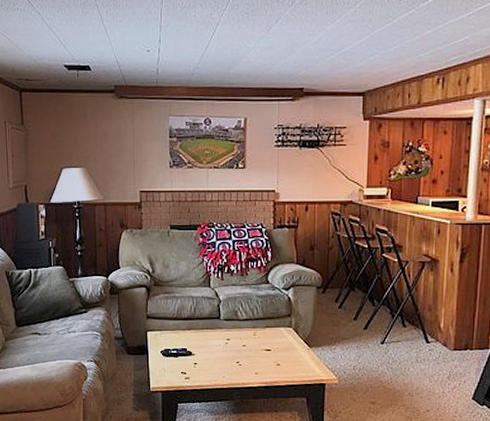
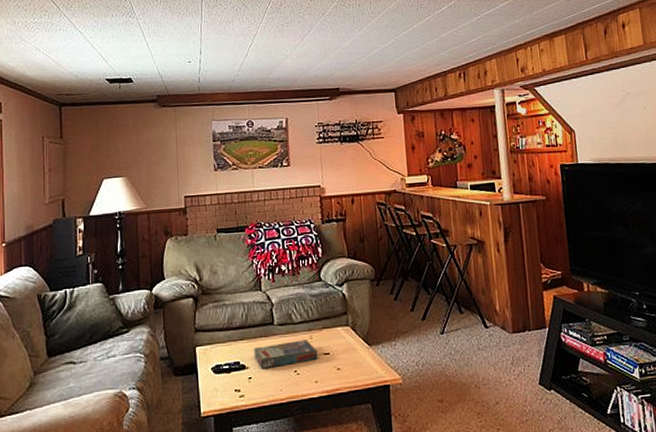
board game: none [200,335,260,357] -> present [254,340,318,369]

